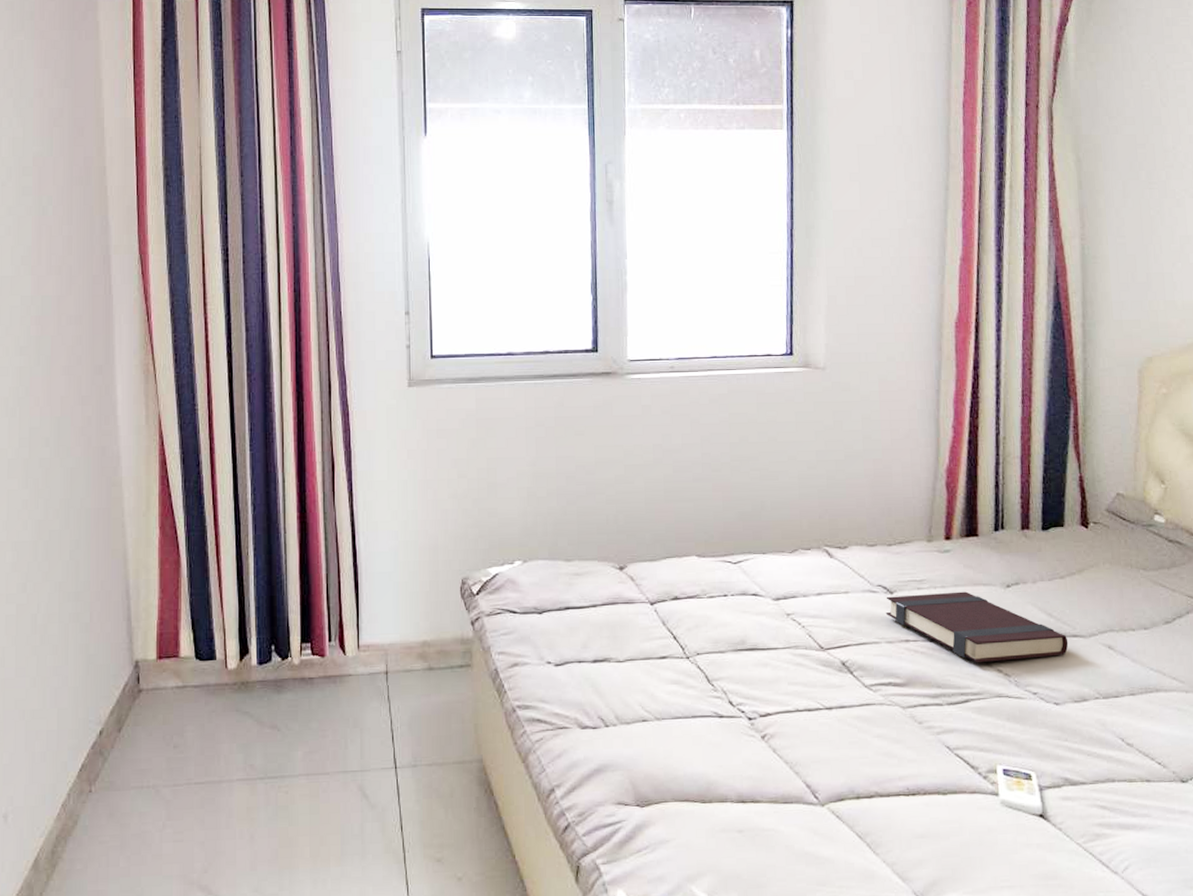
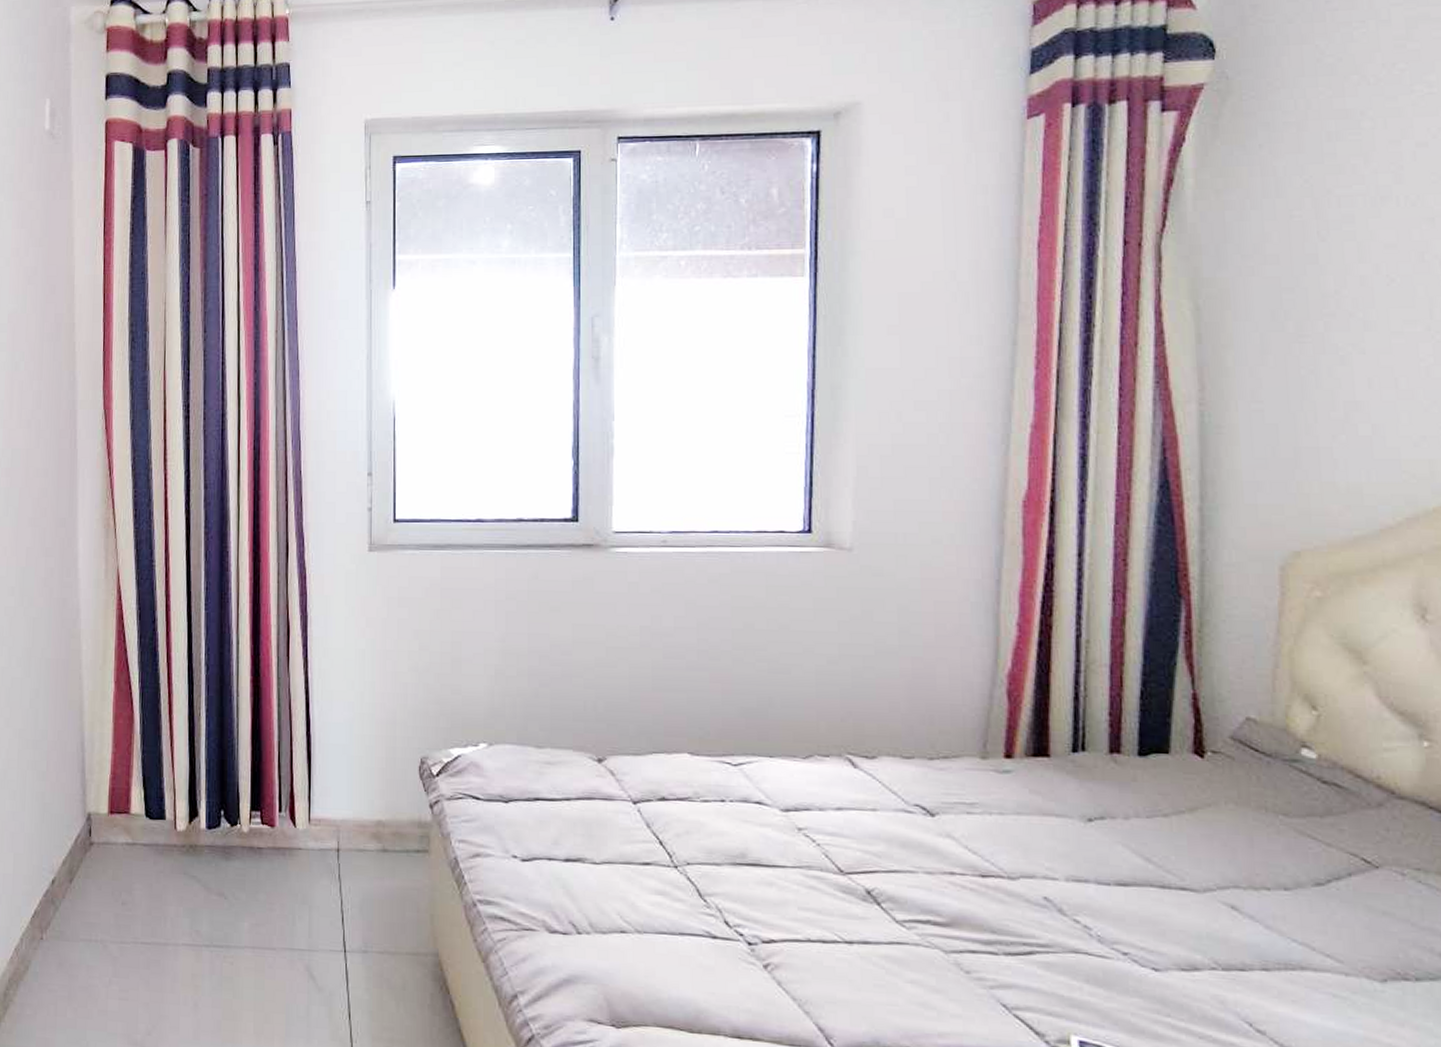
book: present [885,591,1069,663] -> none [924,819,1174,912]

